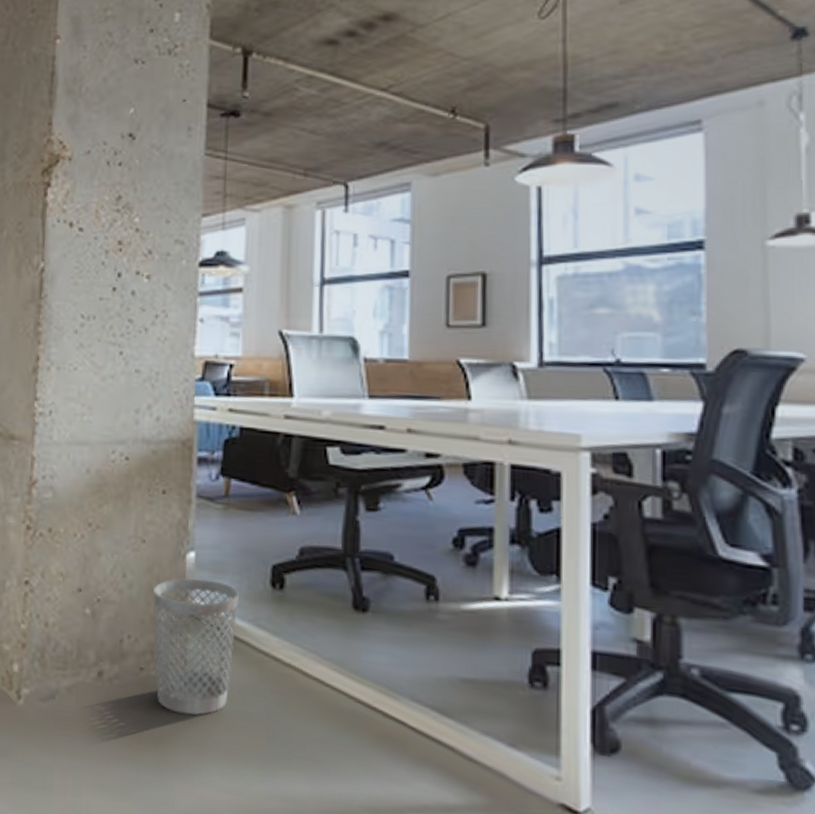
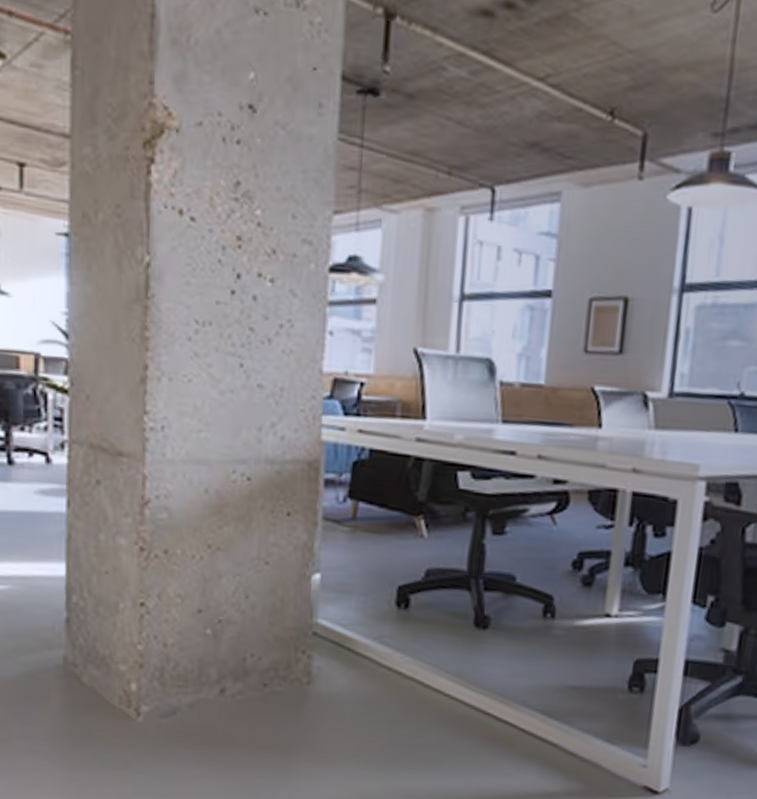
wastebasket: present [153,578,239,716] -> none [277,599,364,726]

